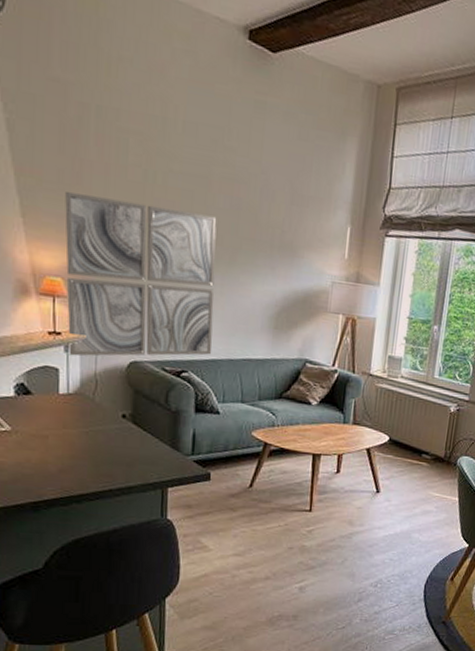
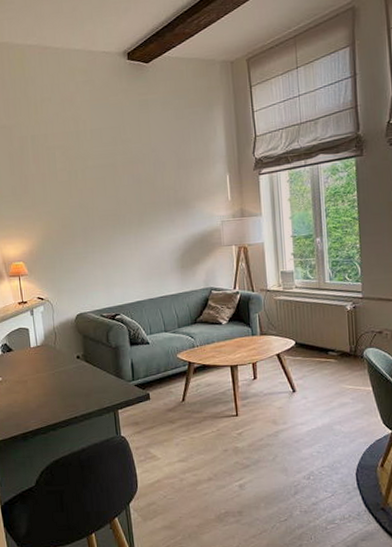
wall art: present [65,192,217,357] -> none [18,192,136,317]

